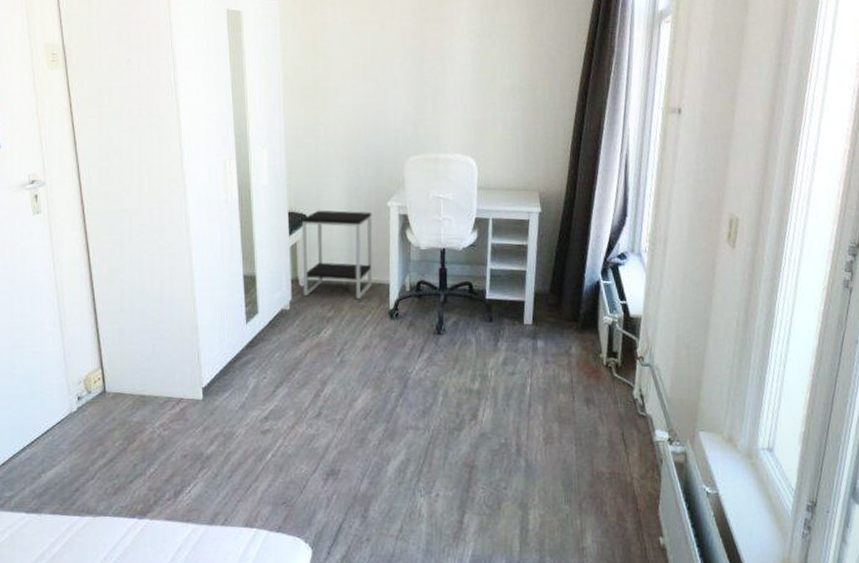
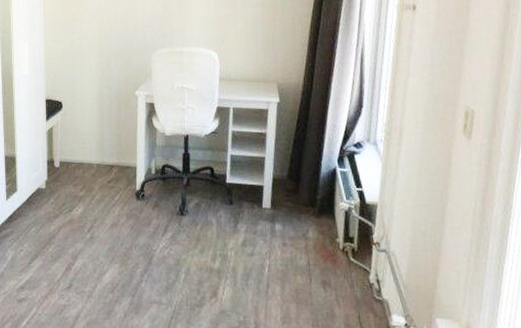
side table: present [301,210,373,300] -> none [57,98,122,181]

